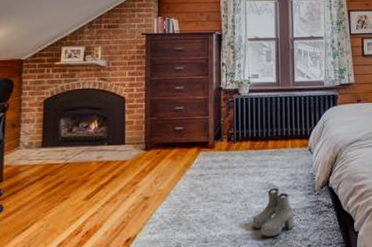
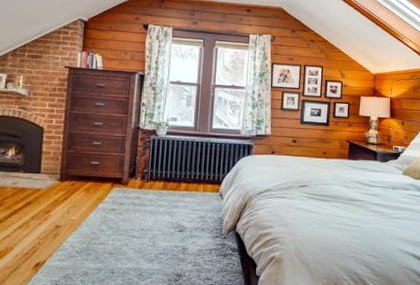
boots: present [252,188,294,237] -> none [158,228,199,274]

